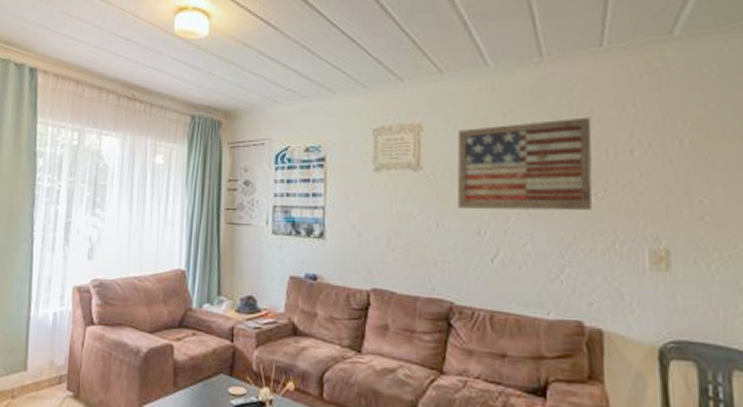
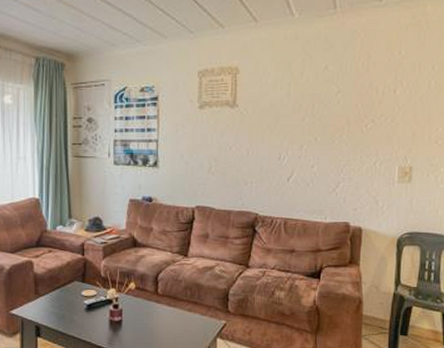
wall art: present [457,117,593,211] -> none [265,62,368,140]

